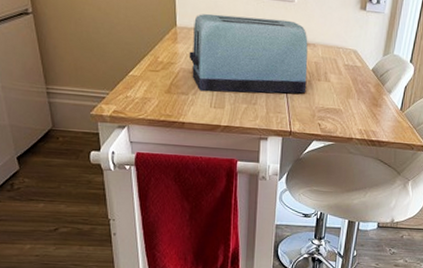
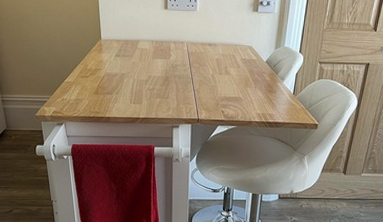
toaster: present [189,13,308,94] -> none [112,26,210,91]

